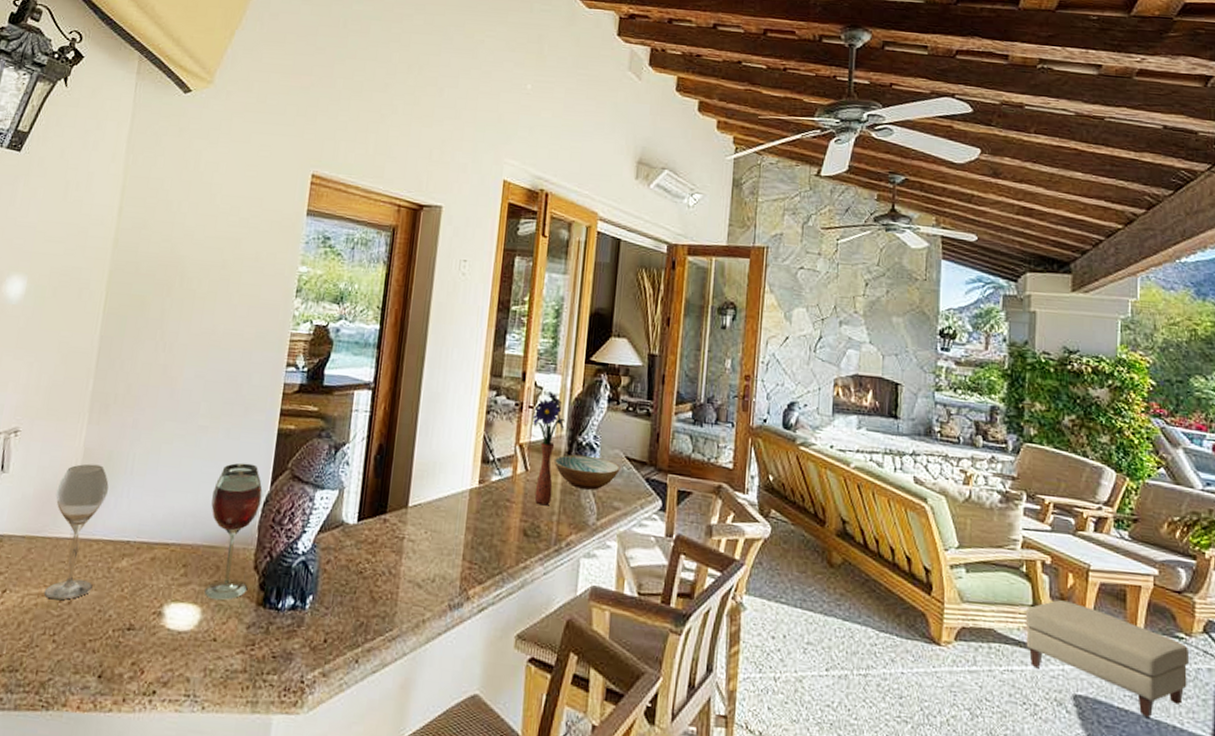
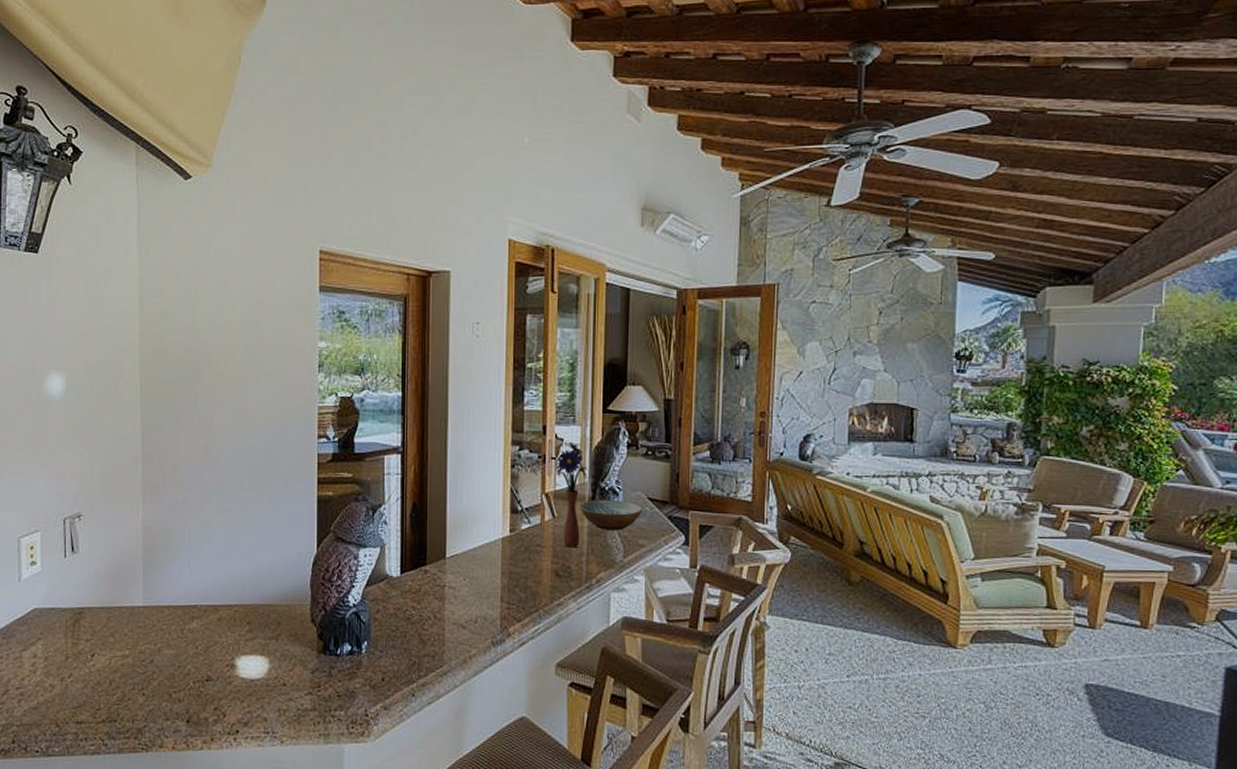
wineglass: present [43,463,109,601] -> none [124,540,170,660]
wineglass: present [204,462,263,601] -> none [265,529,310,651]
ottoman: present [1025,600,1189,719] -> none [1039,600,1200,701]

